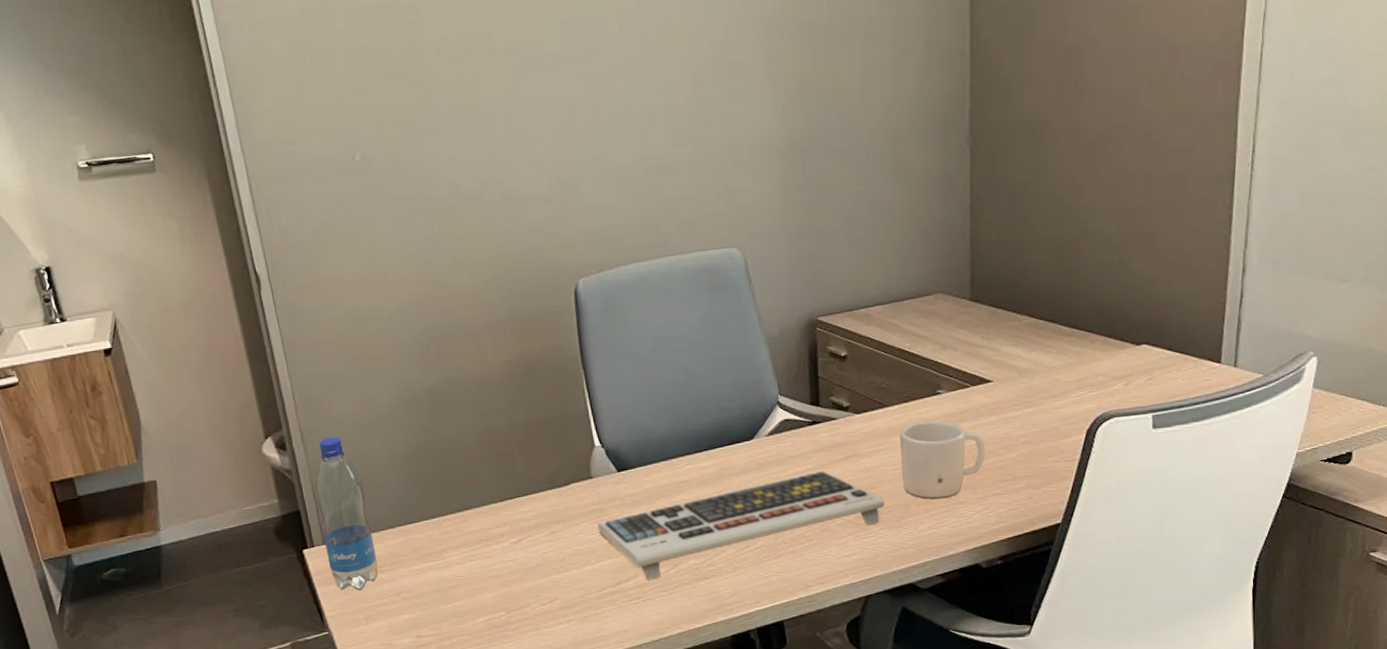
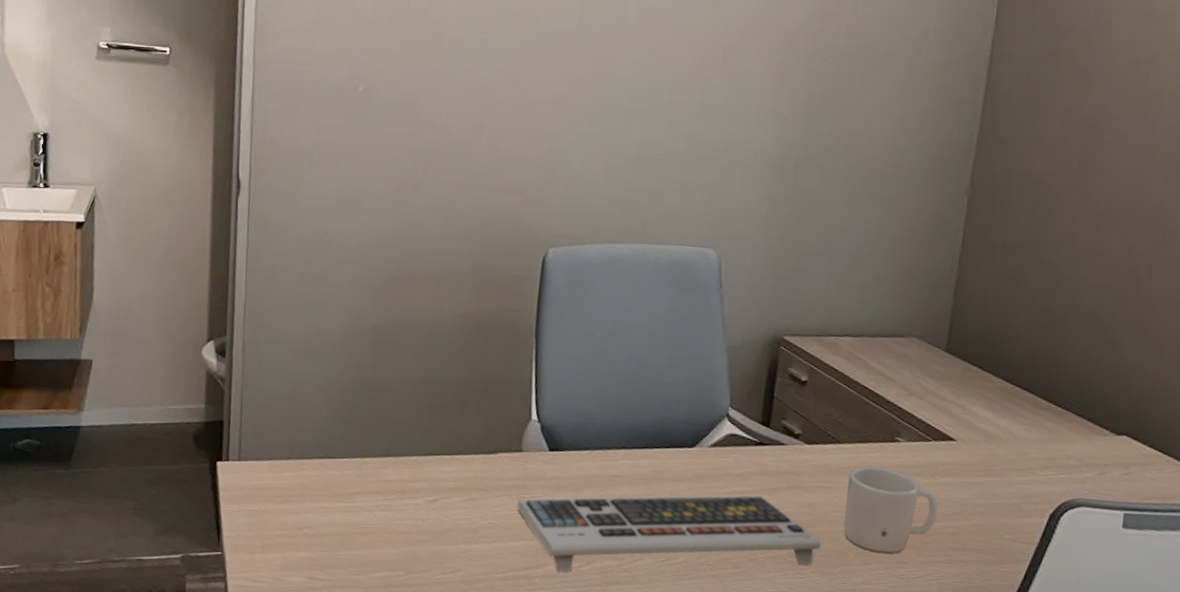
bottle: present [314,437,378,591] -> none [238,353,292,516]

